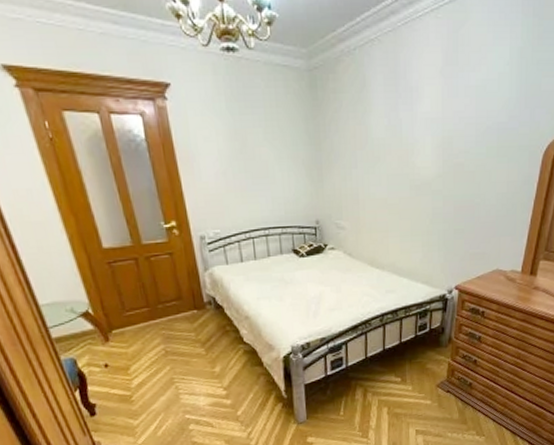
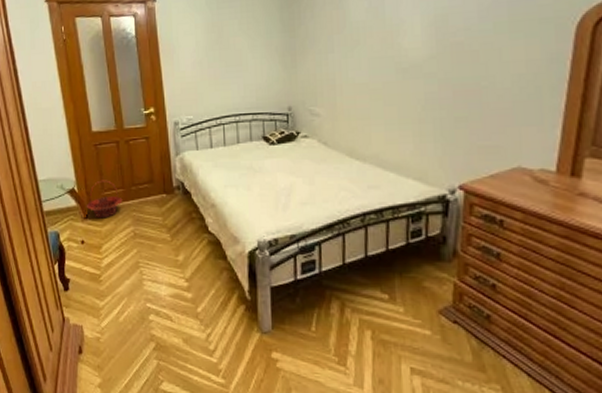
basket: none [105,299,149,340] -> present [86,180,123,219]

